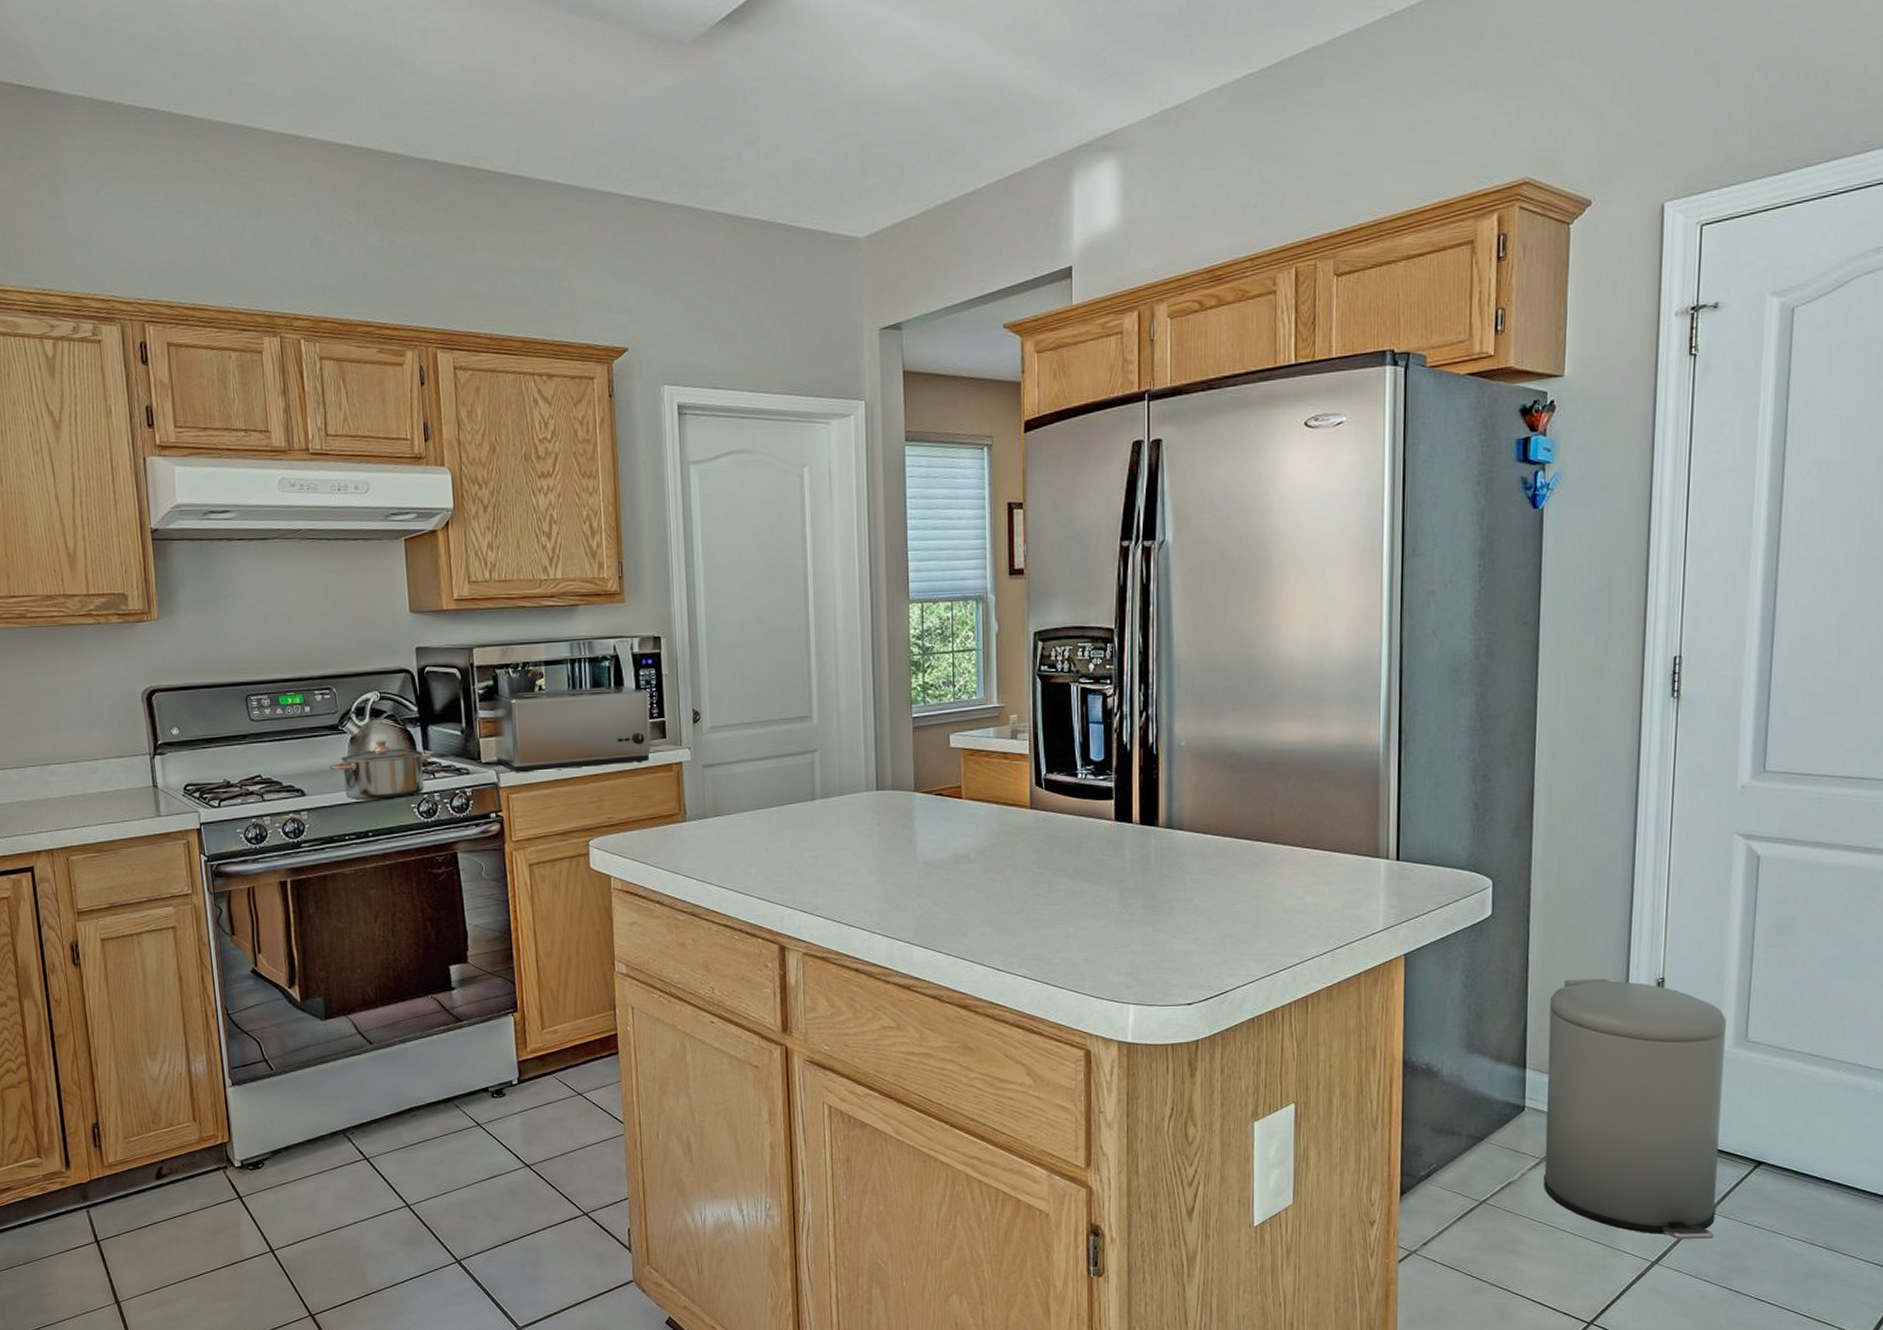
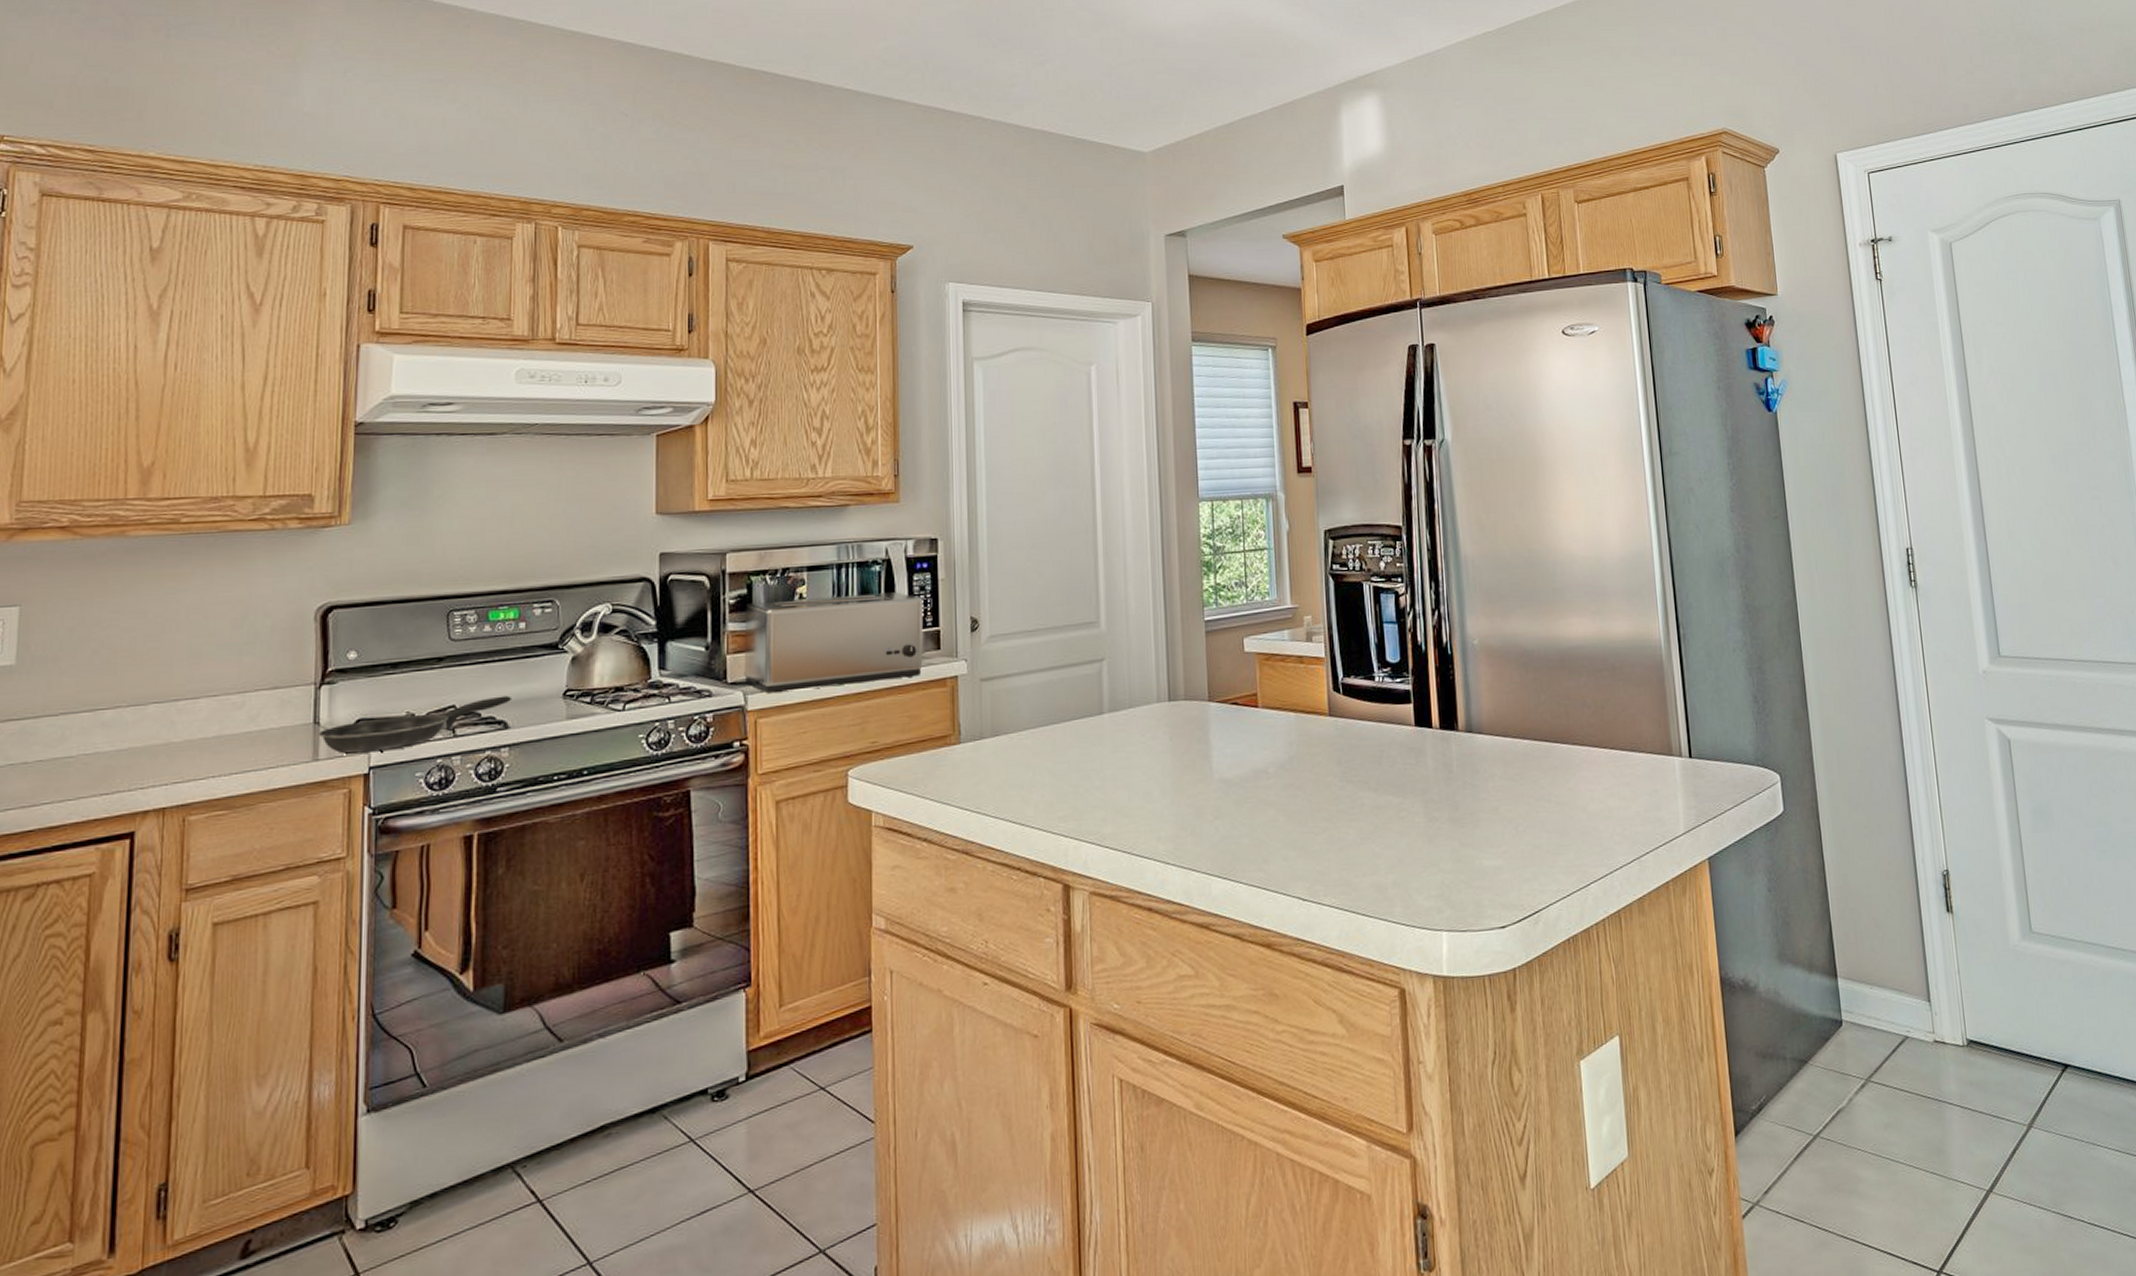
frying pan: none [158,768,306,813] -> present [319,695,513,755]
cooking pot: present [329,740,433,800] -> none [542,659,670,731]
pedal bin: present [1544,978,1726,1240] -> none [1848,873,2039,1162]

